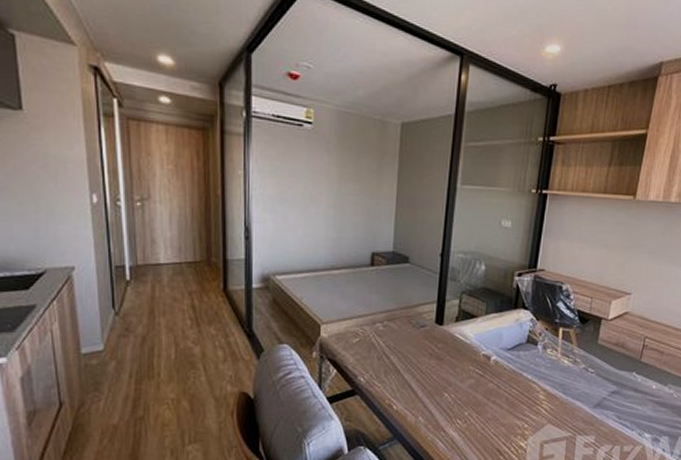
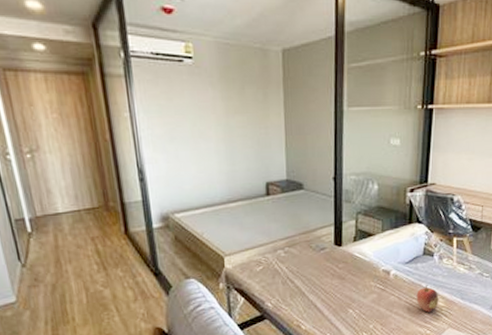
fruit: none [516,375,540,405] -> present [416,285,439,313]

